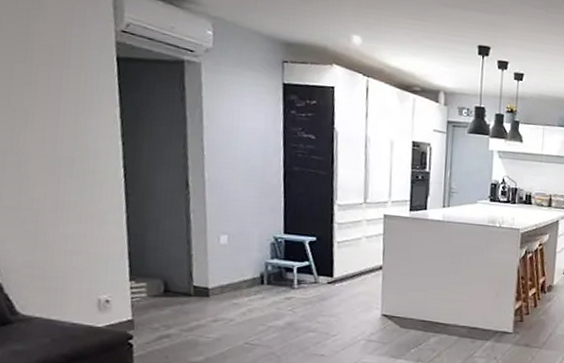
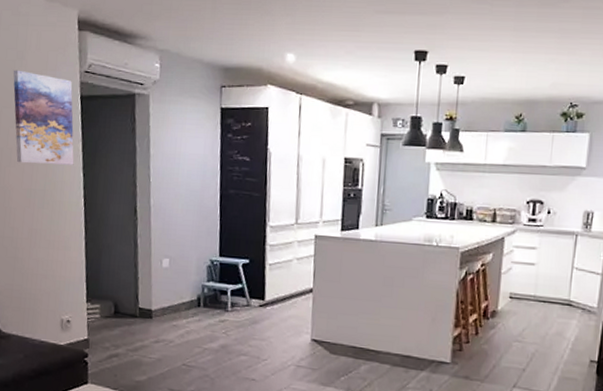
wall art: none [27,20,111,132] -> present [13,70,74,165]

